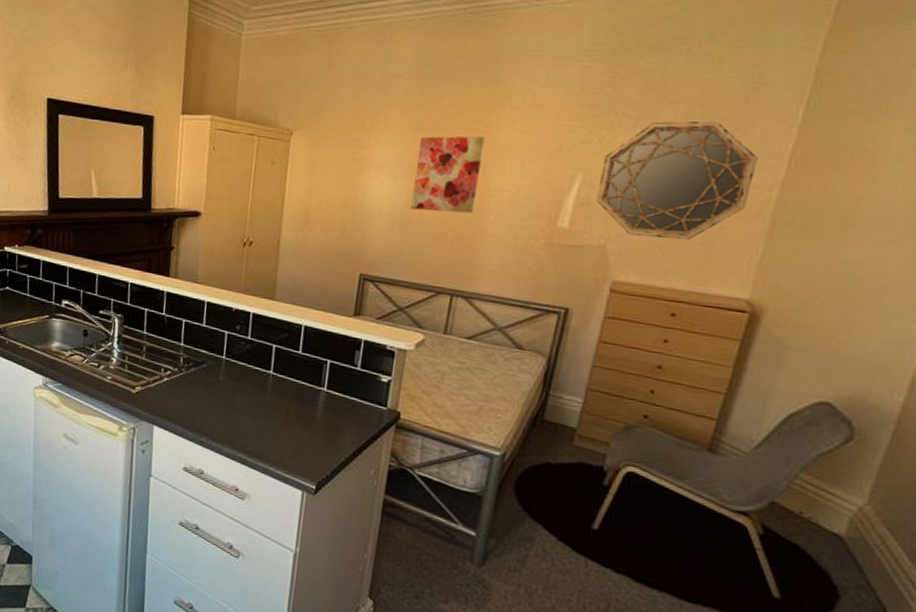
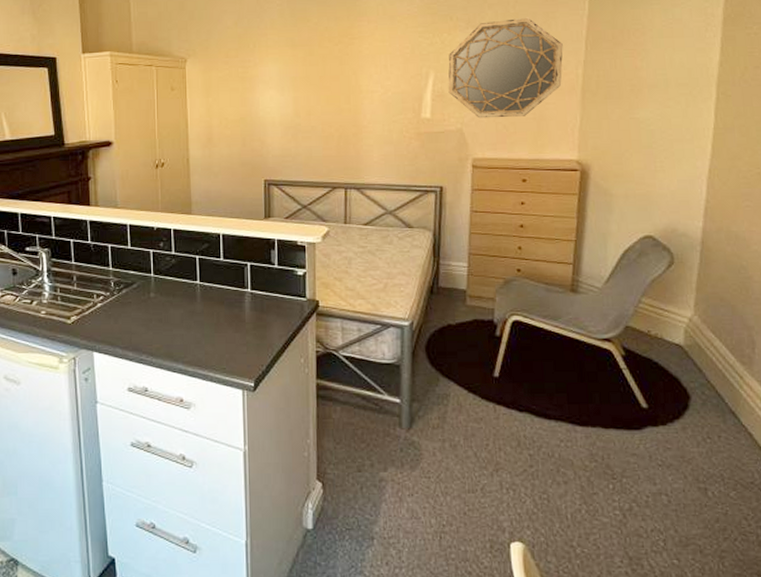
wall art: present [411,136,485,214] -> none [297,48,353,117]

